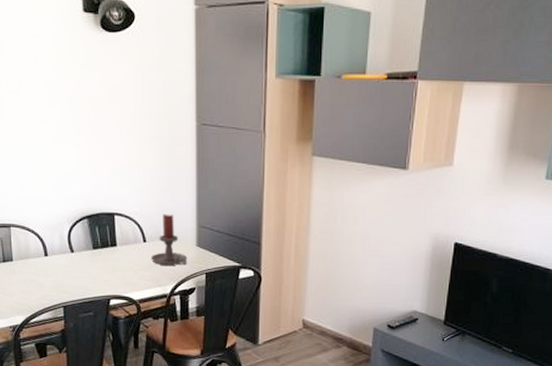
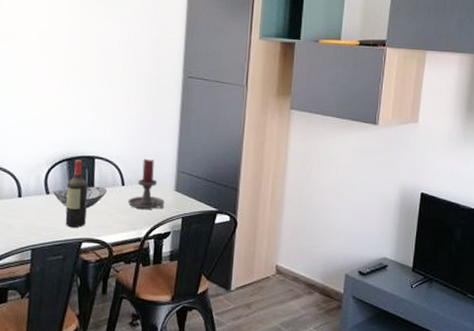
decorative bowl: none [77,243,130,266] -> present [53,186,108,209]
wine bottle: none [90,216,112,285] -> present [65,159,88,227]

